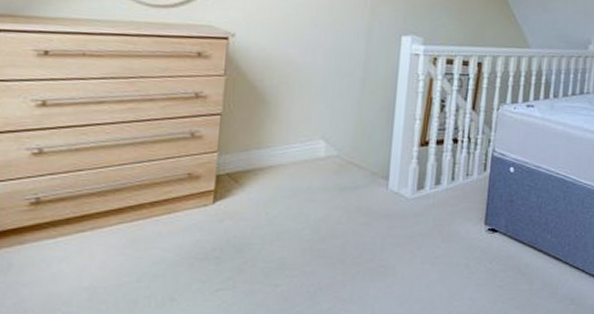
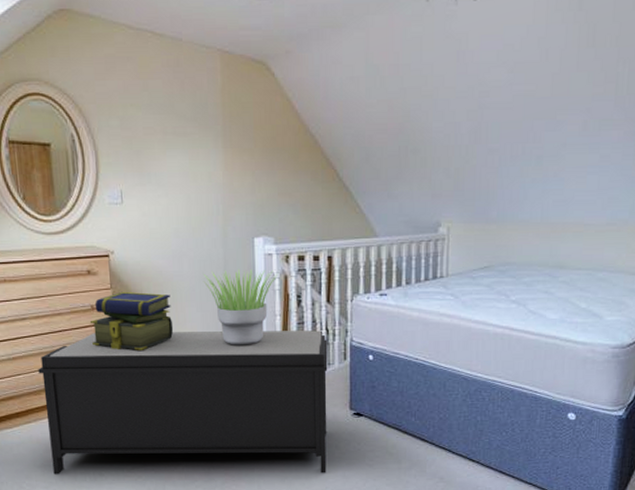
bench: none [105,125,468,299] -> present [38,330,328,474]
stack of books: none [189,79,297,149] -> present [89,291,174,351]
potted plant: none [337,66,424,150] -> present [203,268,278,345]

